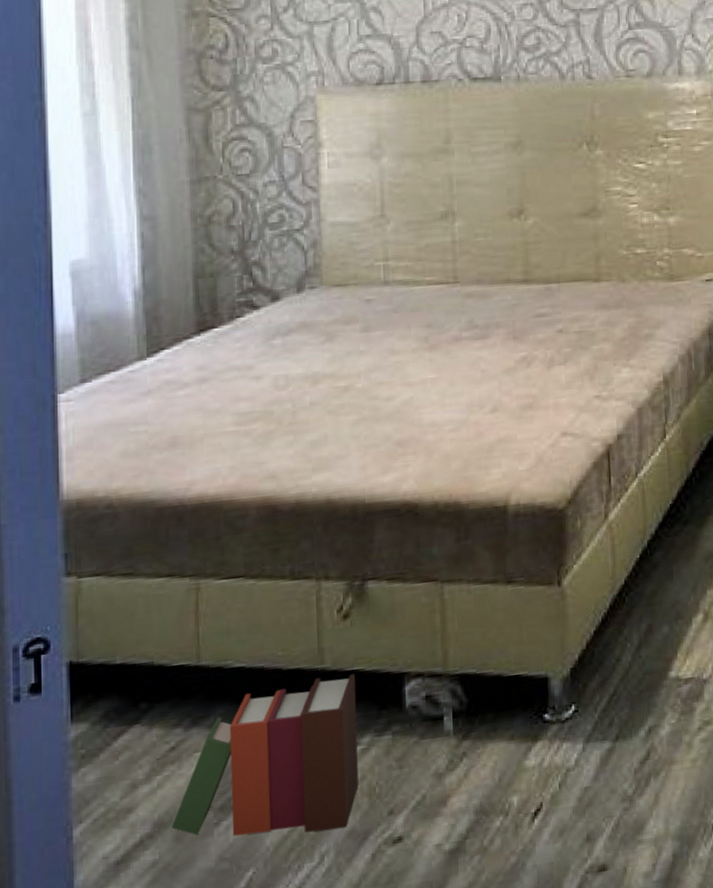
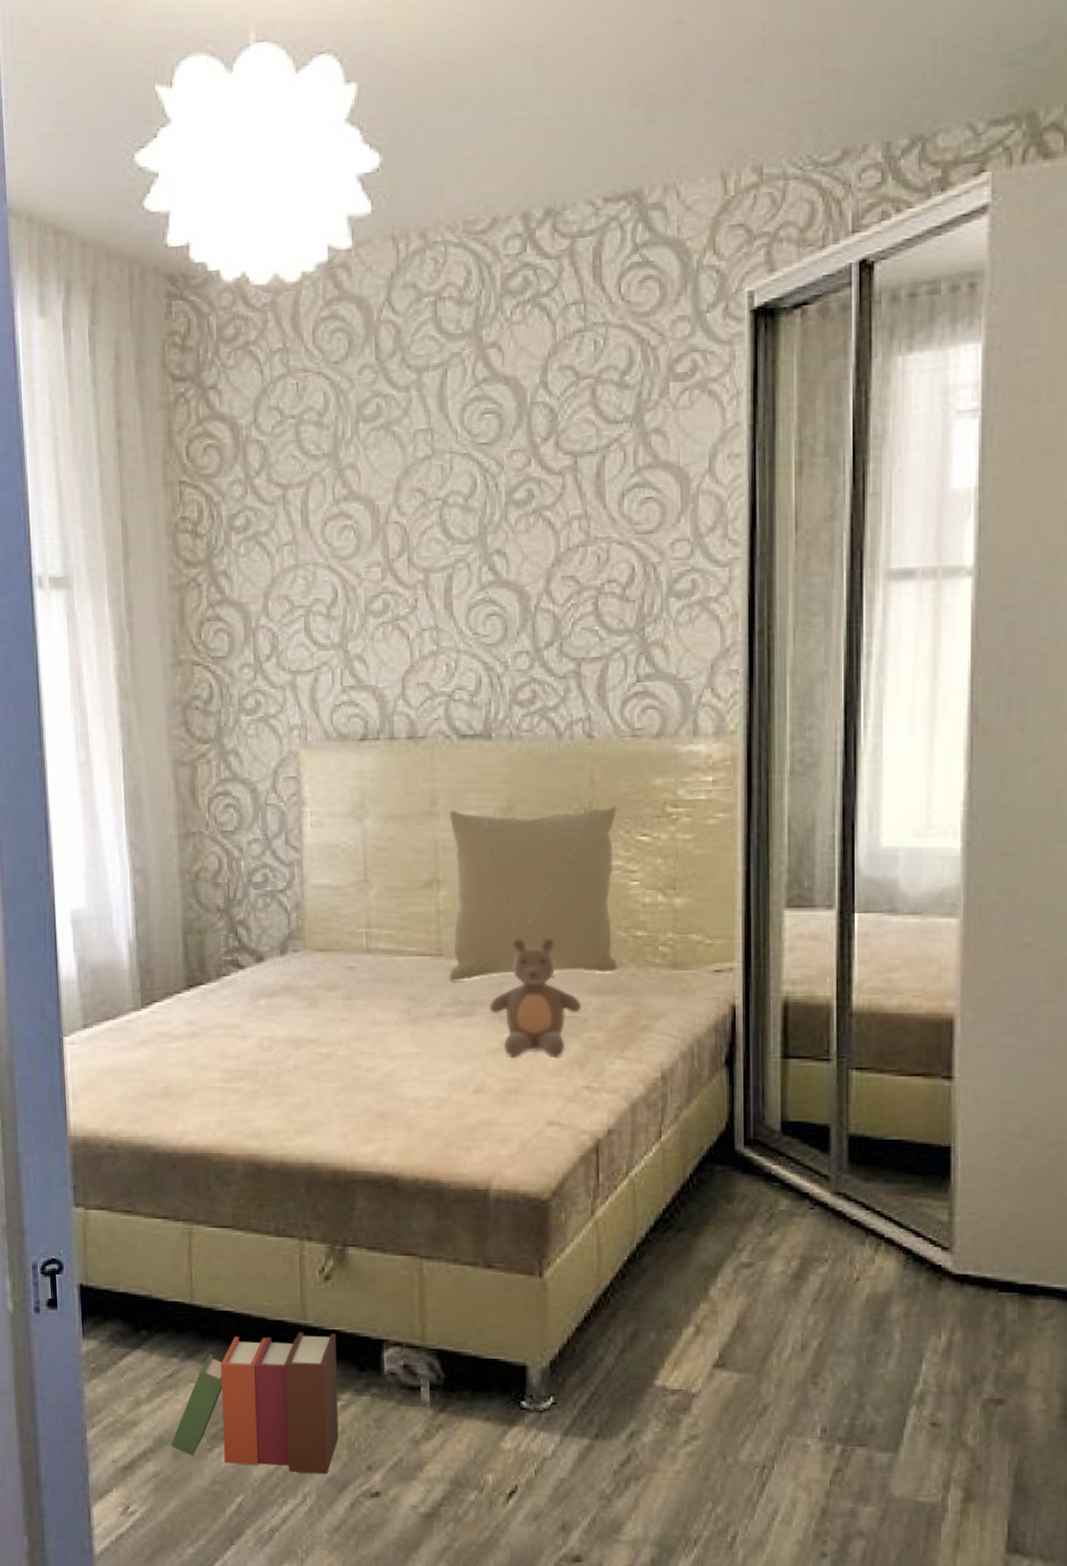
pillow: none [462,138,622,307] -> present [448,806,618,981]
teddy bear: none [504,259,590,374] -> present [489,938,582,1056]

